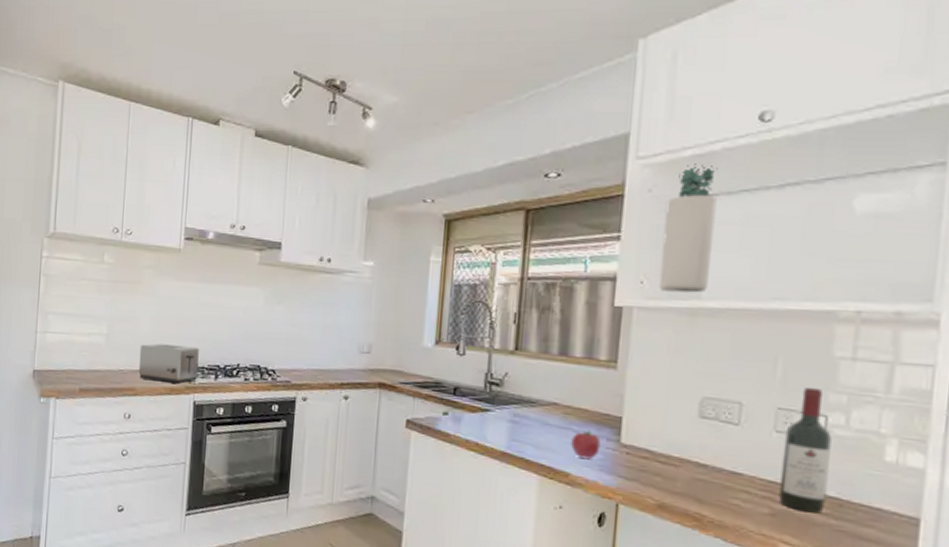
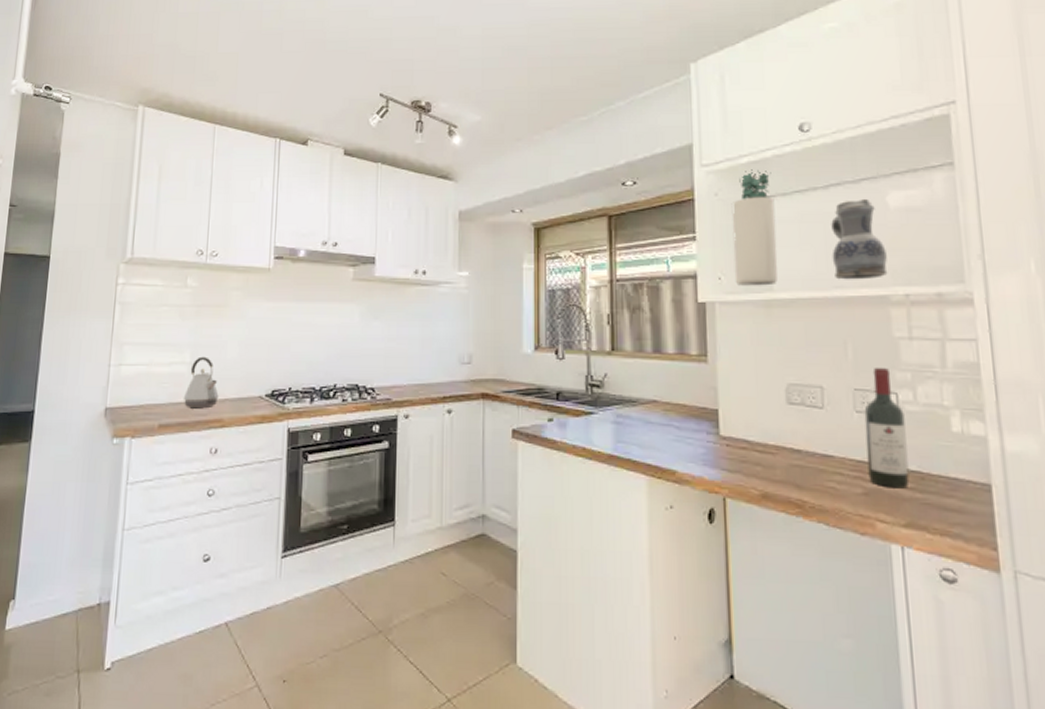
kettle: none [100,329,132,377] -> present [183,356,219,409]
toaster: present [138,343,199,385] -> none [226,369,292,412]
fruit: present [571,429,601,460] -> none [674,424,702,455]
ceramic jug: none [775,201,842,293] -> present [831,198,888,280]

